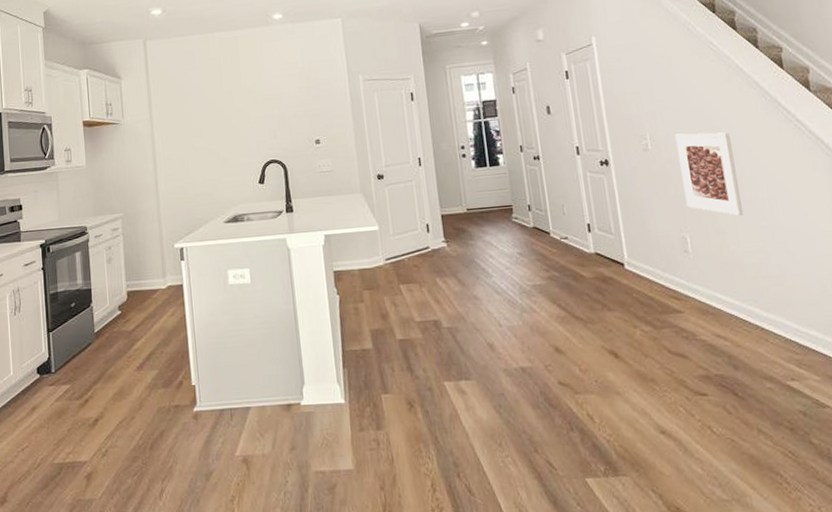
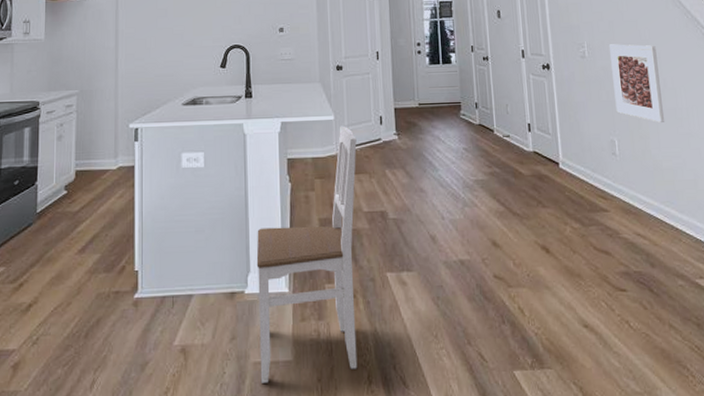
chair: none [308,235,420,491] -> present [256,126,358,383]

